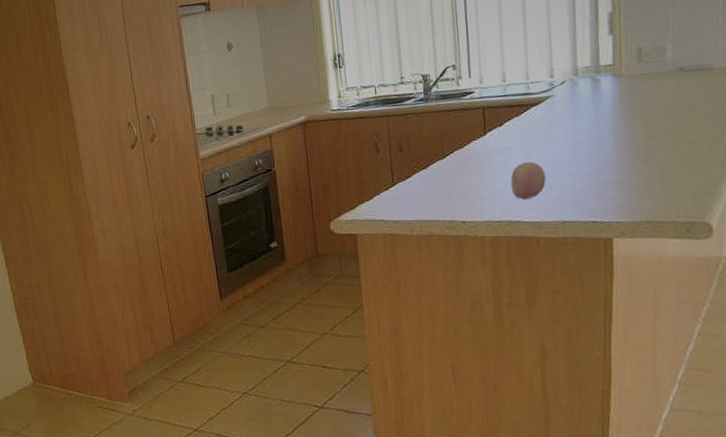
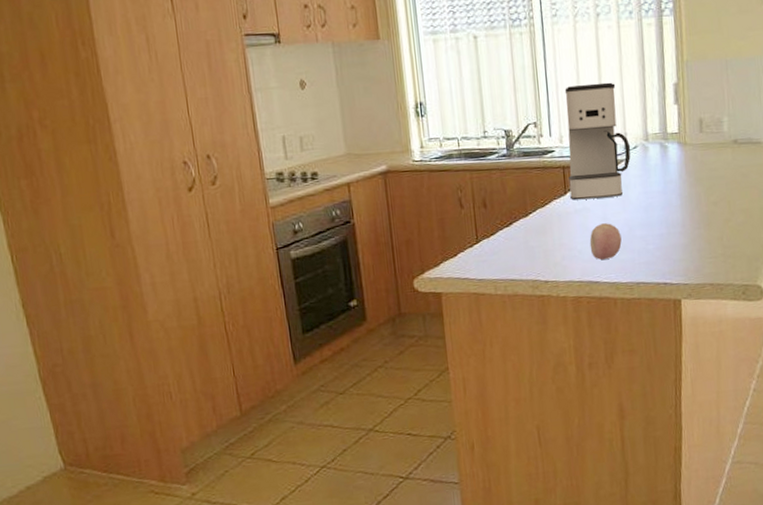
coffee maker: none [486,18,558,140] -> present [564,82,631,200]

